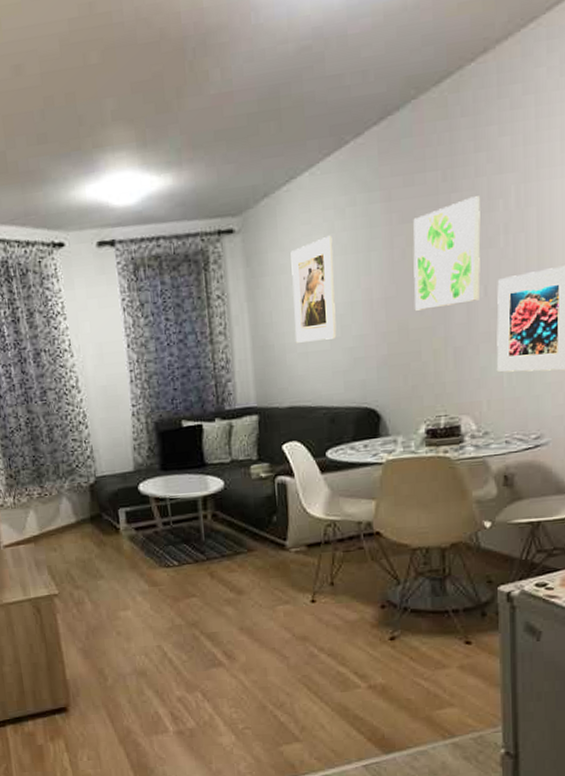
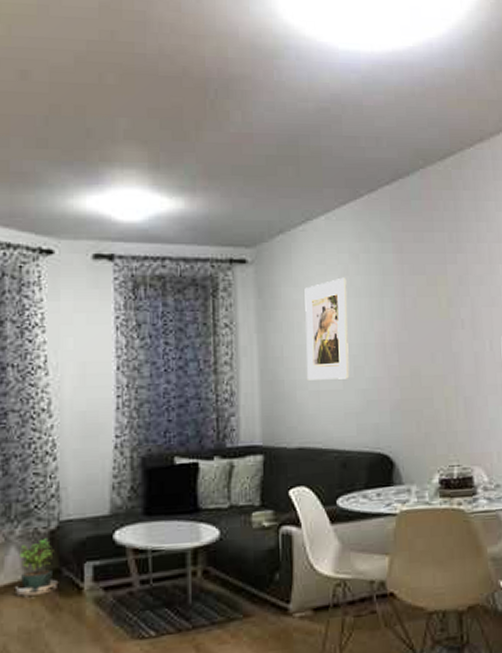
potted plant: none [69,490,101,537] -> present [14,538,57,599]
wall art: present [413,196,481,311] -> none [423,259,486,358]

